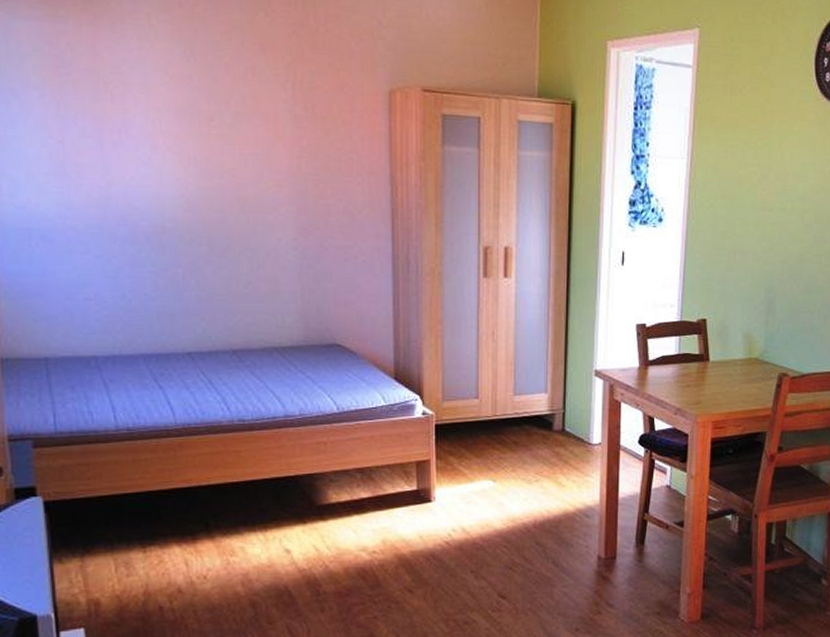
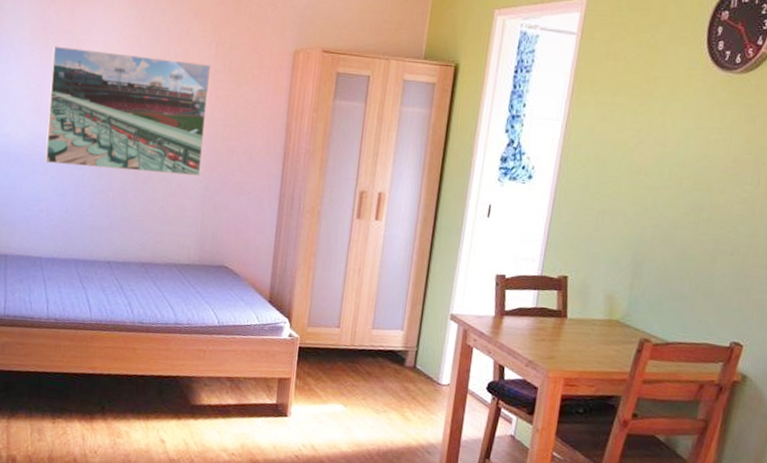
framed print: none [72,89,293,243] -> present [45,46,210,176]

